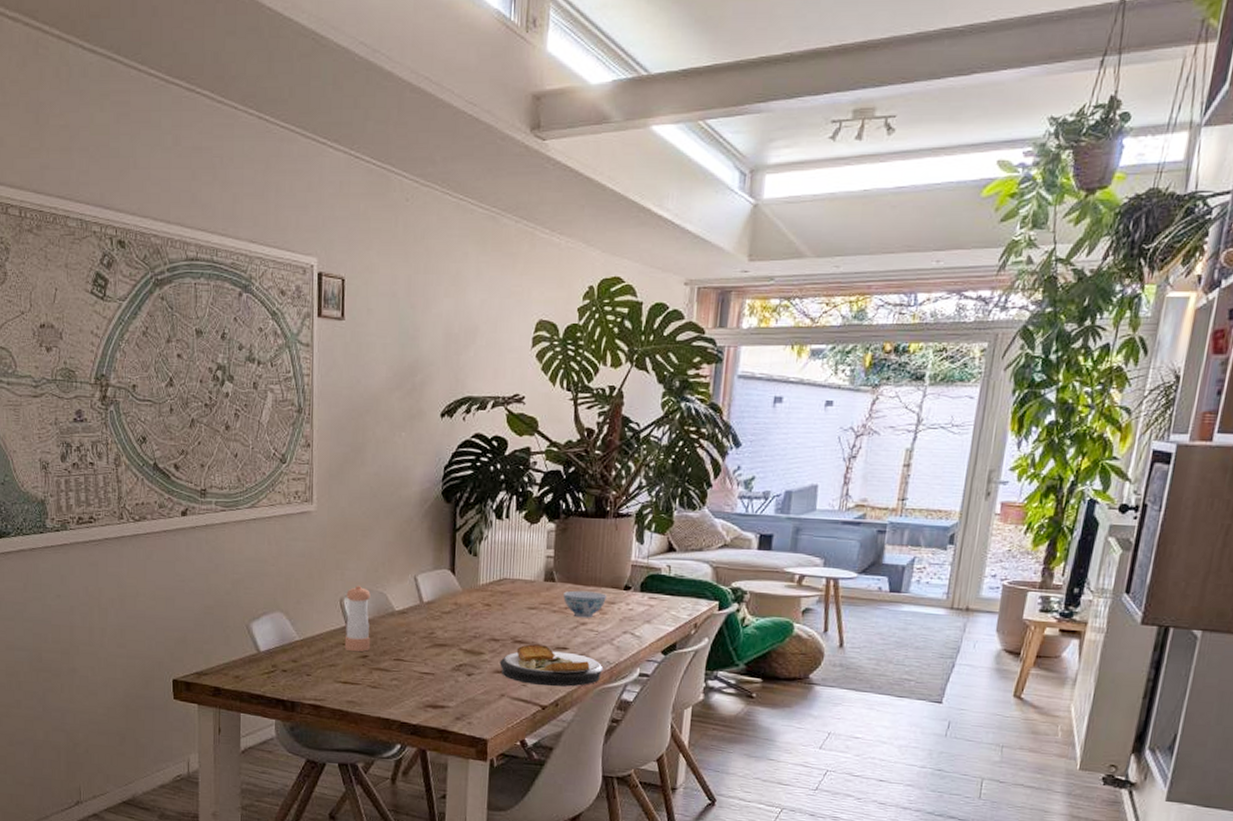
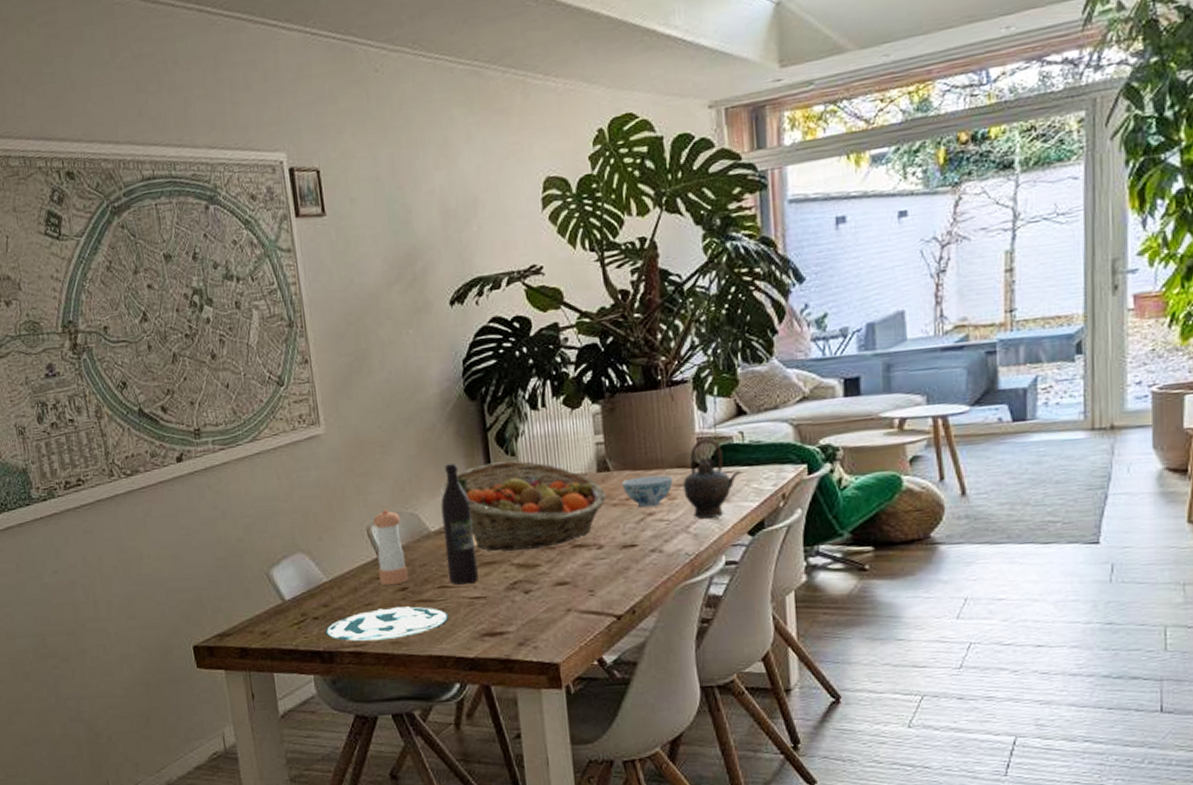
plate: none [291,670,400,698] -> present [325,606,449,642]
wine bottle: none [405,555,433,661] -> present [441,463,479,585]
fruit basket: none [412,559,549,639] -> present [443,460,606,551]
plate: present [499,644,604,687] -> none [559,545,682,593]
teapot: none [613,566,664,635] -> present [683,438,741,519]

